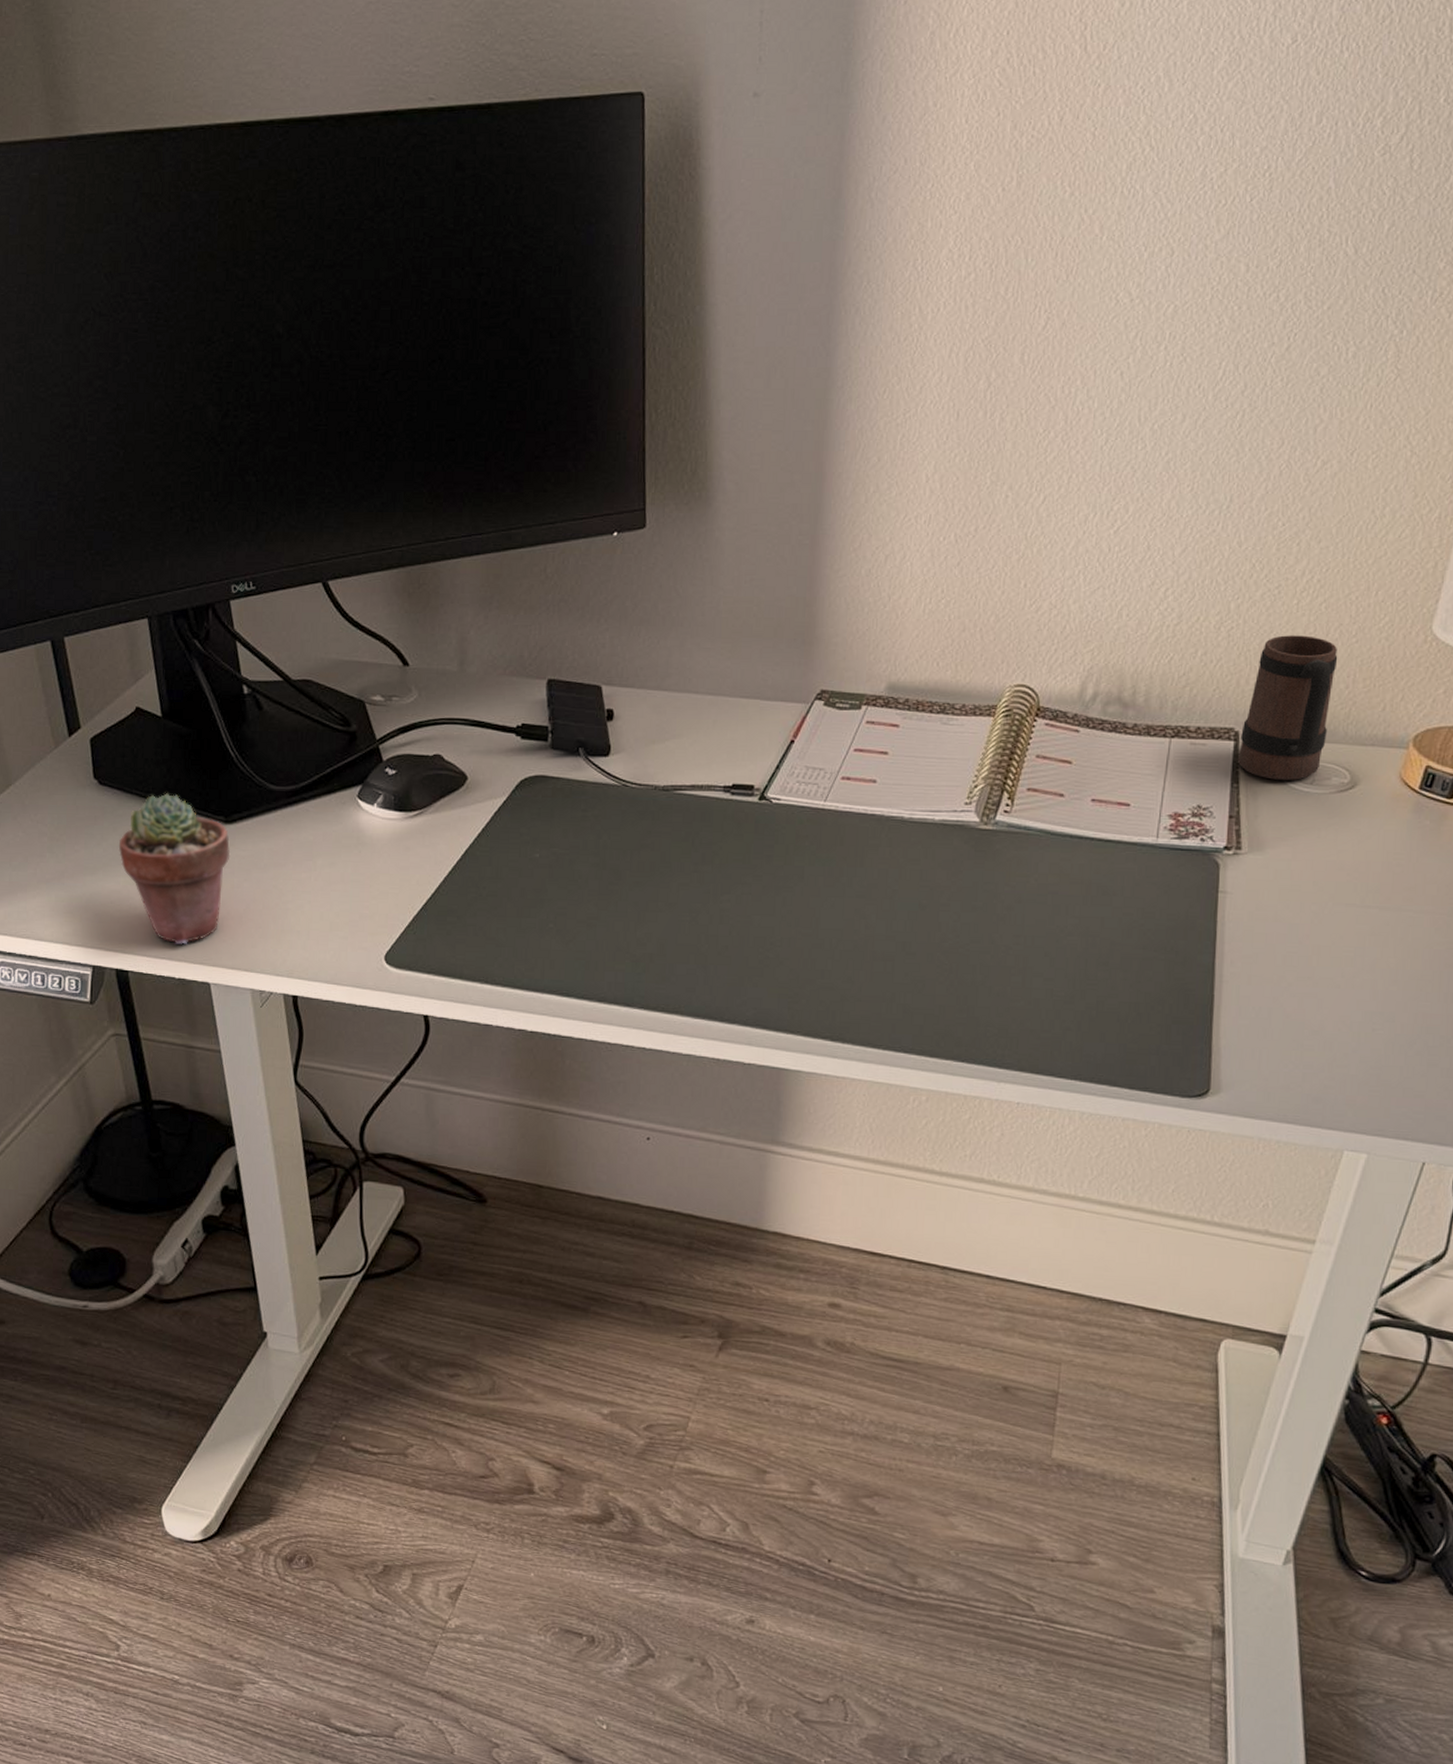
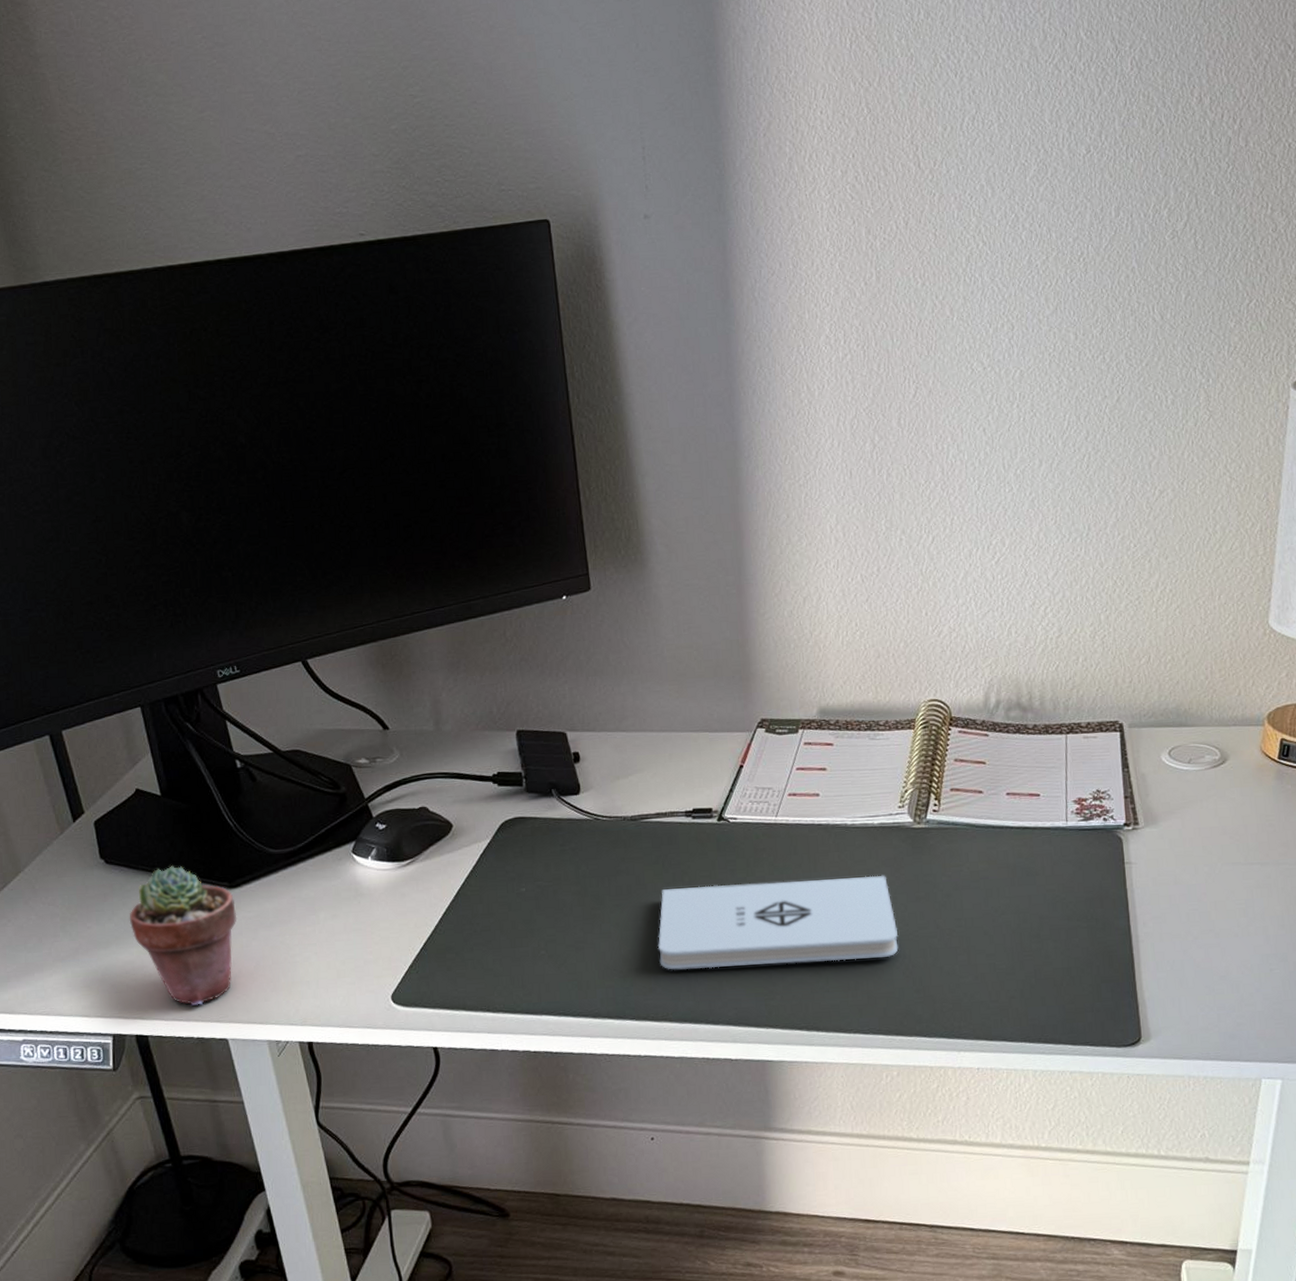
notepad: none [676,870,947,970] -> present [657,875,899,970]
mug: present [1237,635,1338,780] -> none [1124,637,1196,762]

